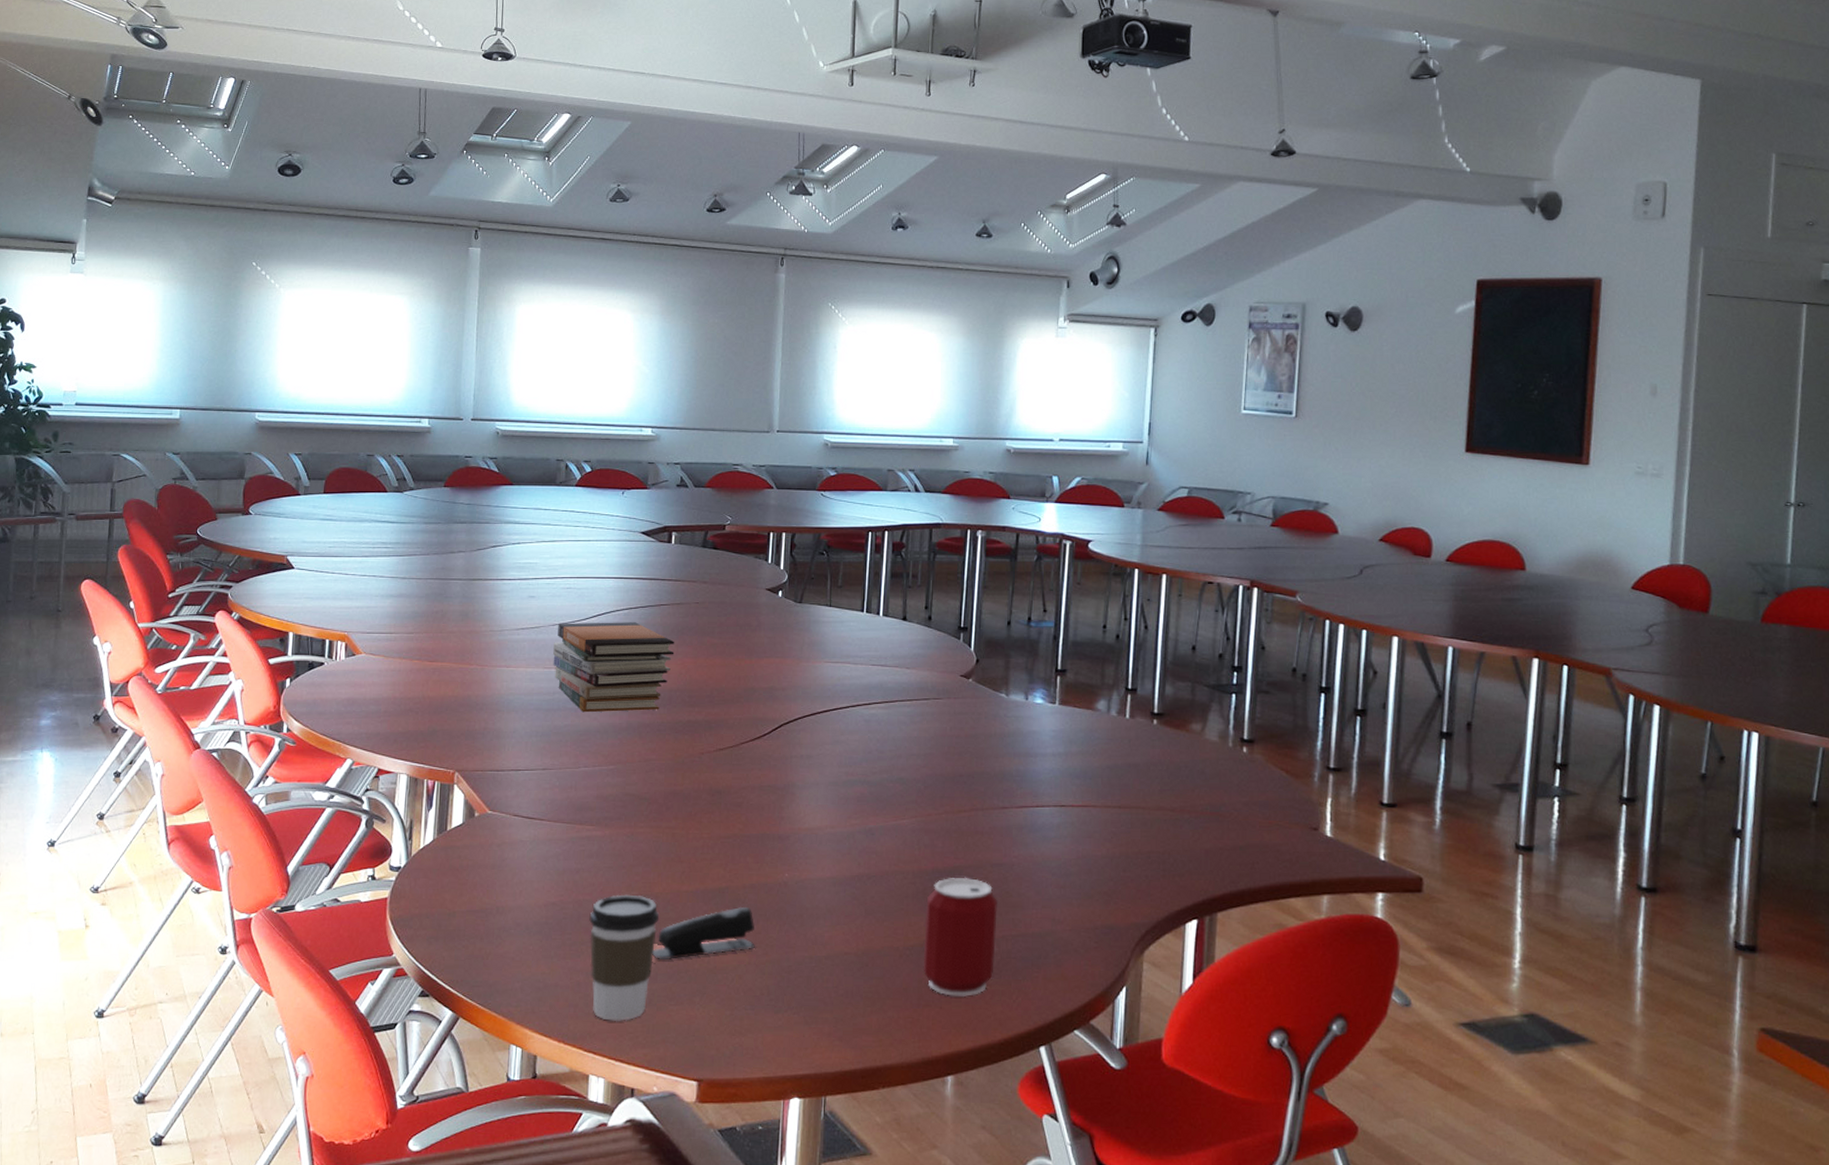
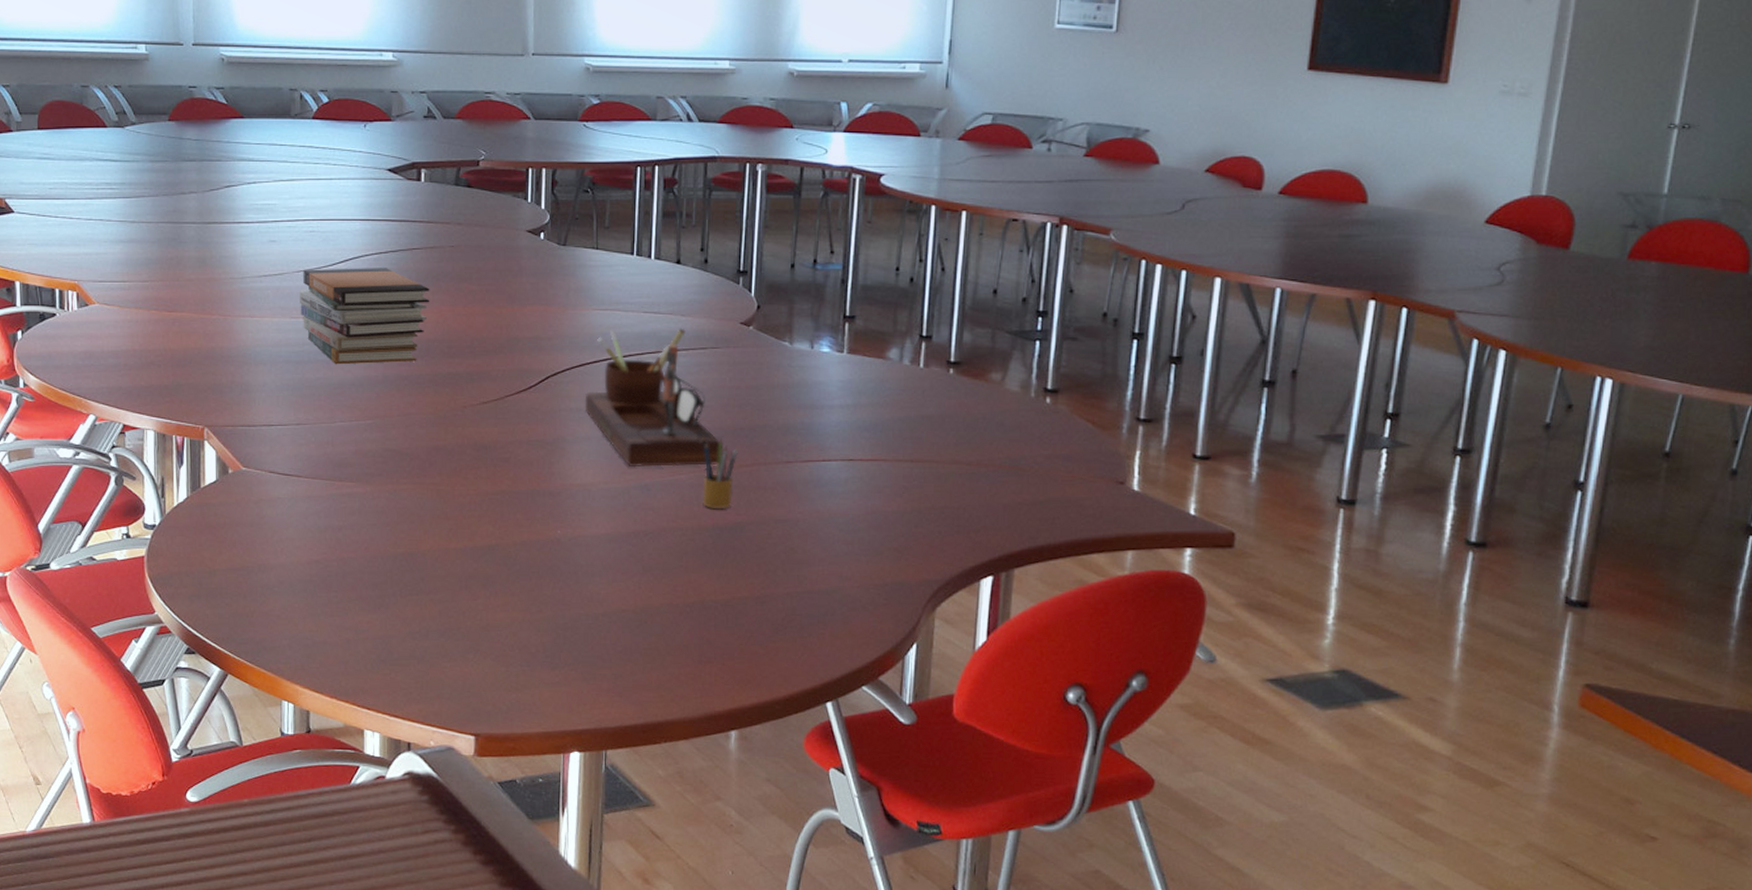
coffee cup: present [589,894,660,1021] -> none [355,552,428,678]
stapler: present [652,906,756,959] -> none [422,563,530,617]
desk organizer: none [814,680,940,813] -> present [585,328,719,468]
pencil box: none [923,782,957,853] -> present [701,436,738,509]
can: present [923,877,997,997] -> none [704,533,782,653]

